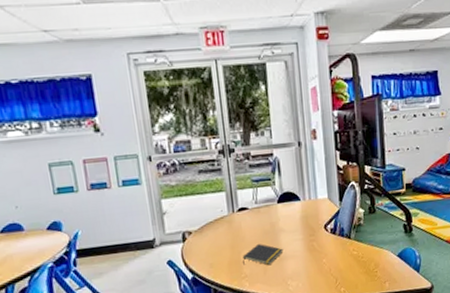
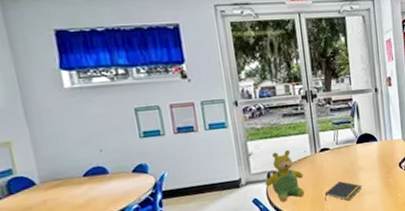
teddy bear: none [180,208,221,265] -> present [265,149,305,202]

